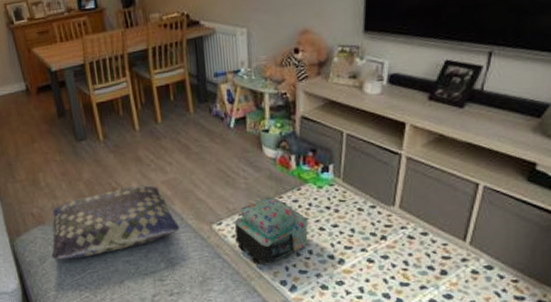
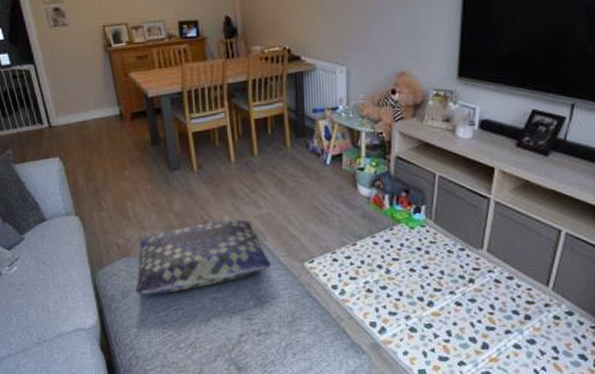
backpack: present [234,198,309,265] -> none [326,237,400,305]

